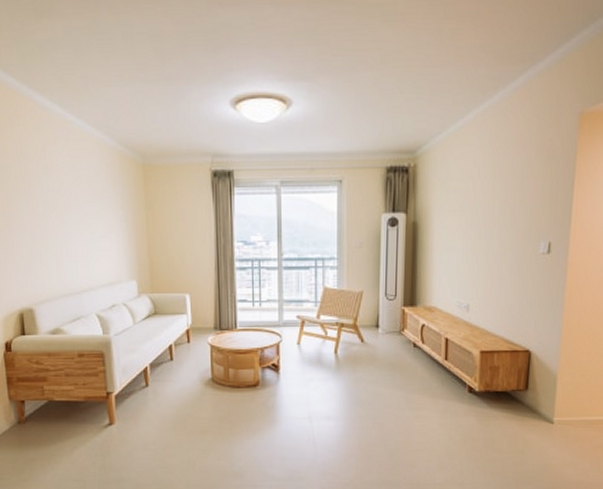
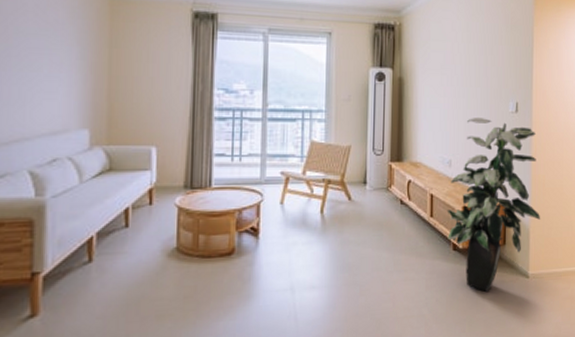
indoor plant: none [462,260,572,435] -> present [447,118,541,293]

